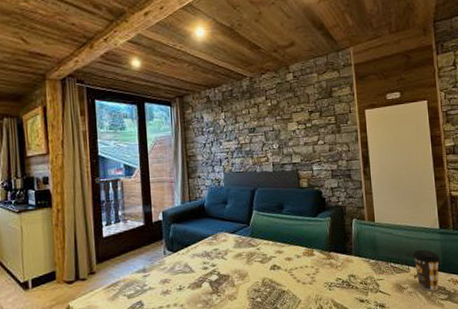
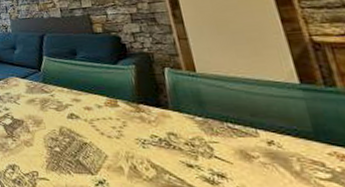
coffee cup: present [412,249,441,291] -> none [258,109,312,166]

